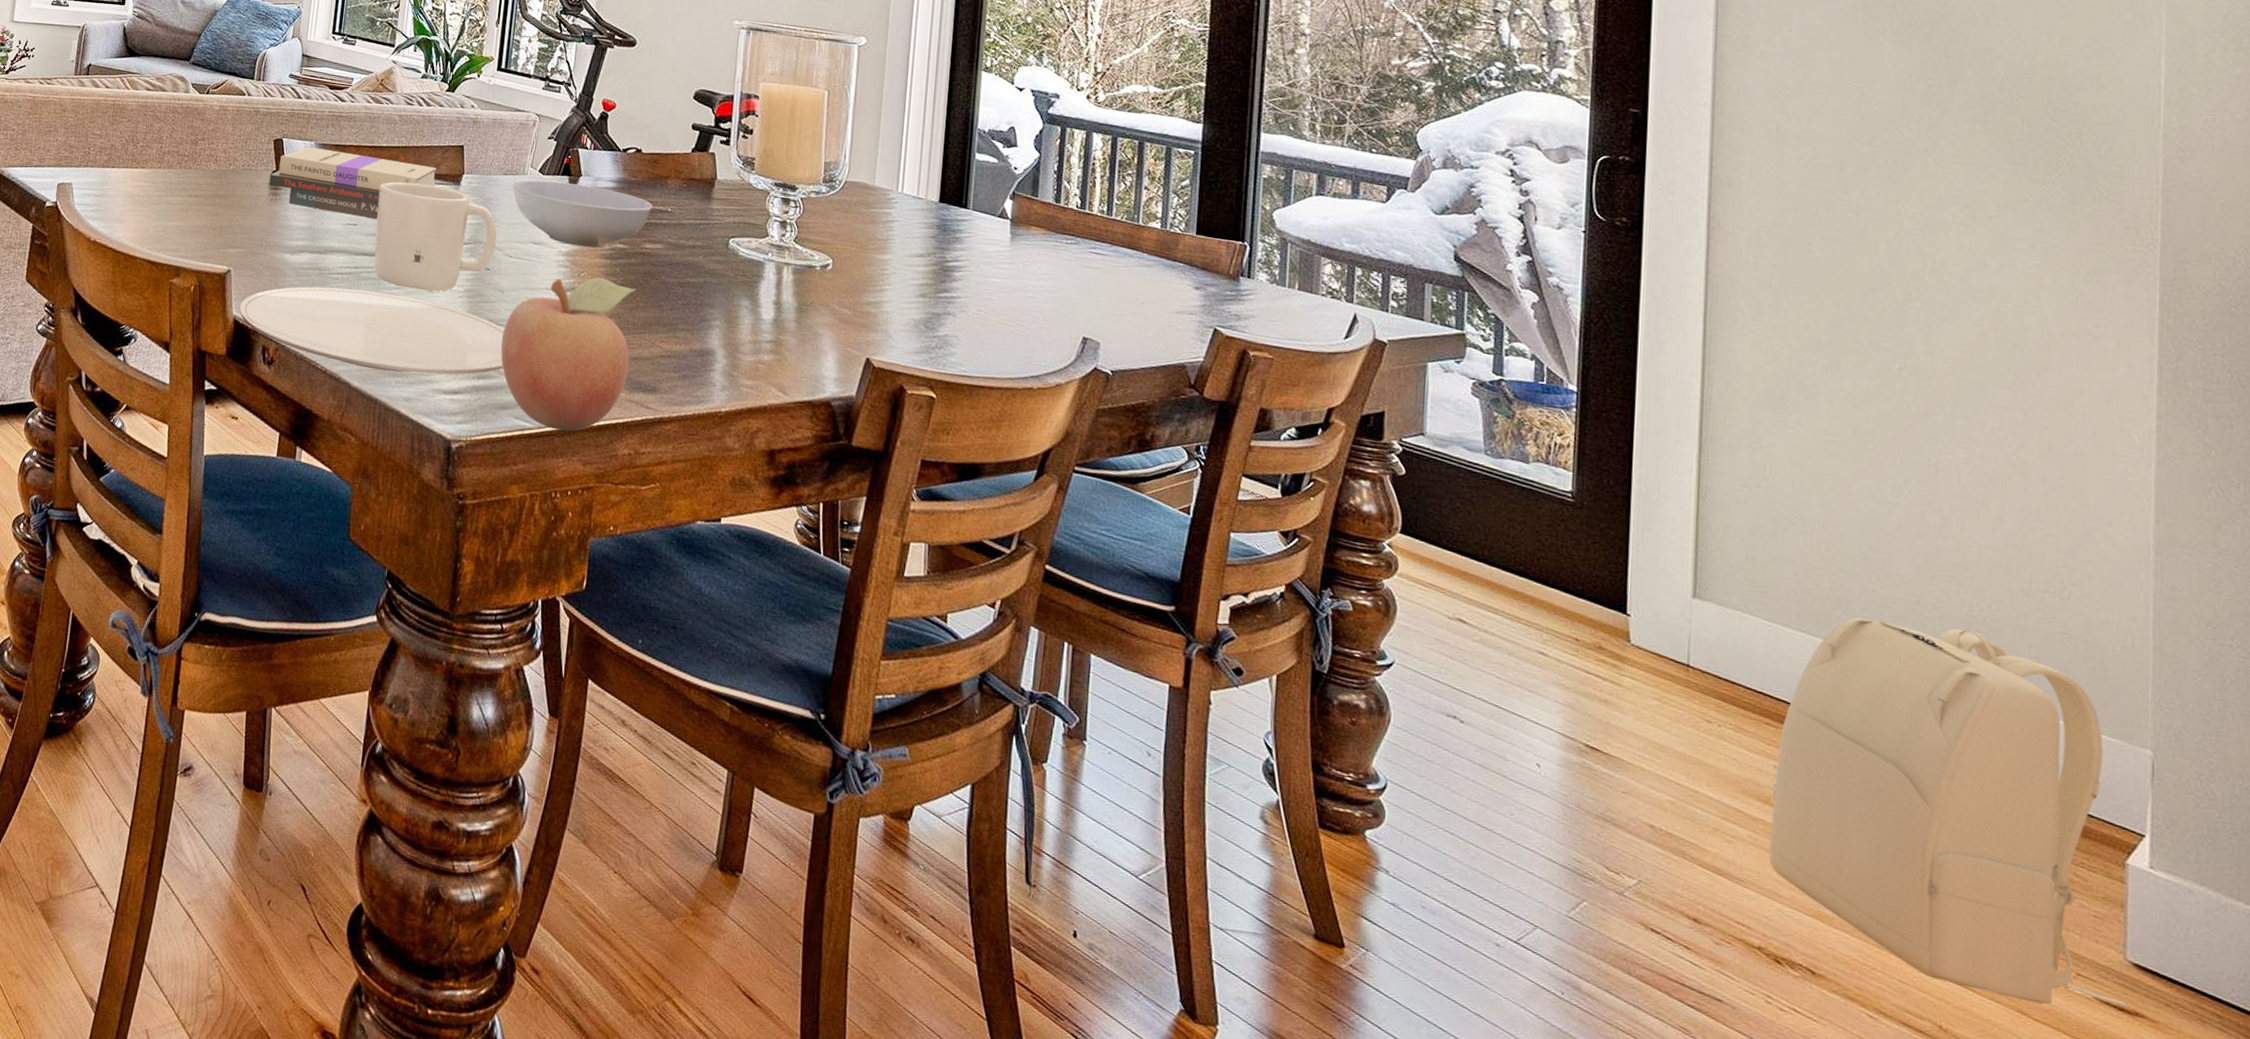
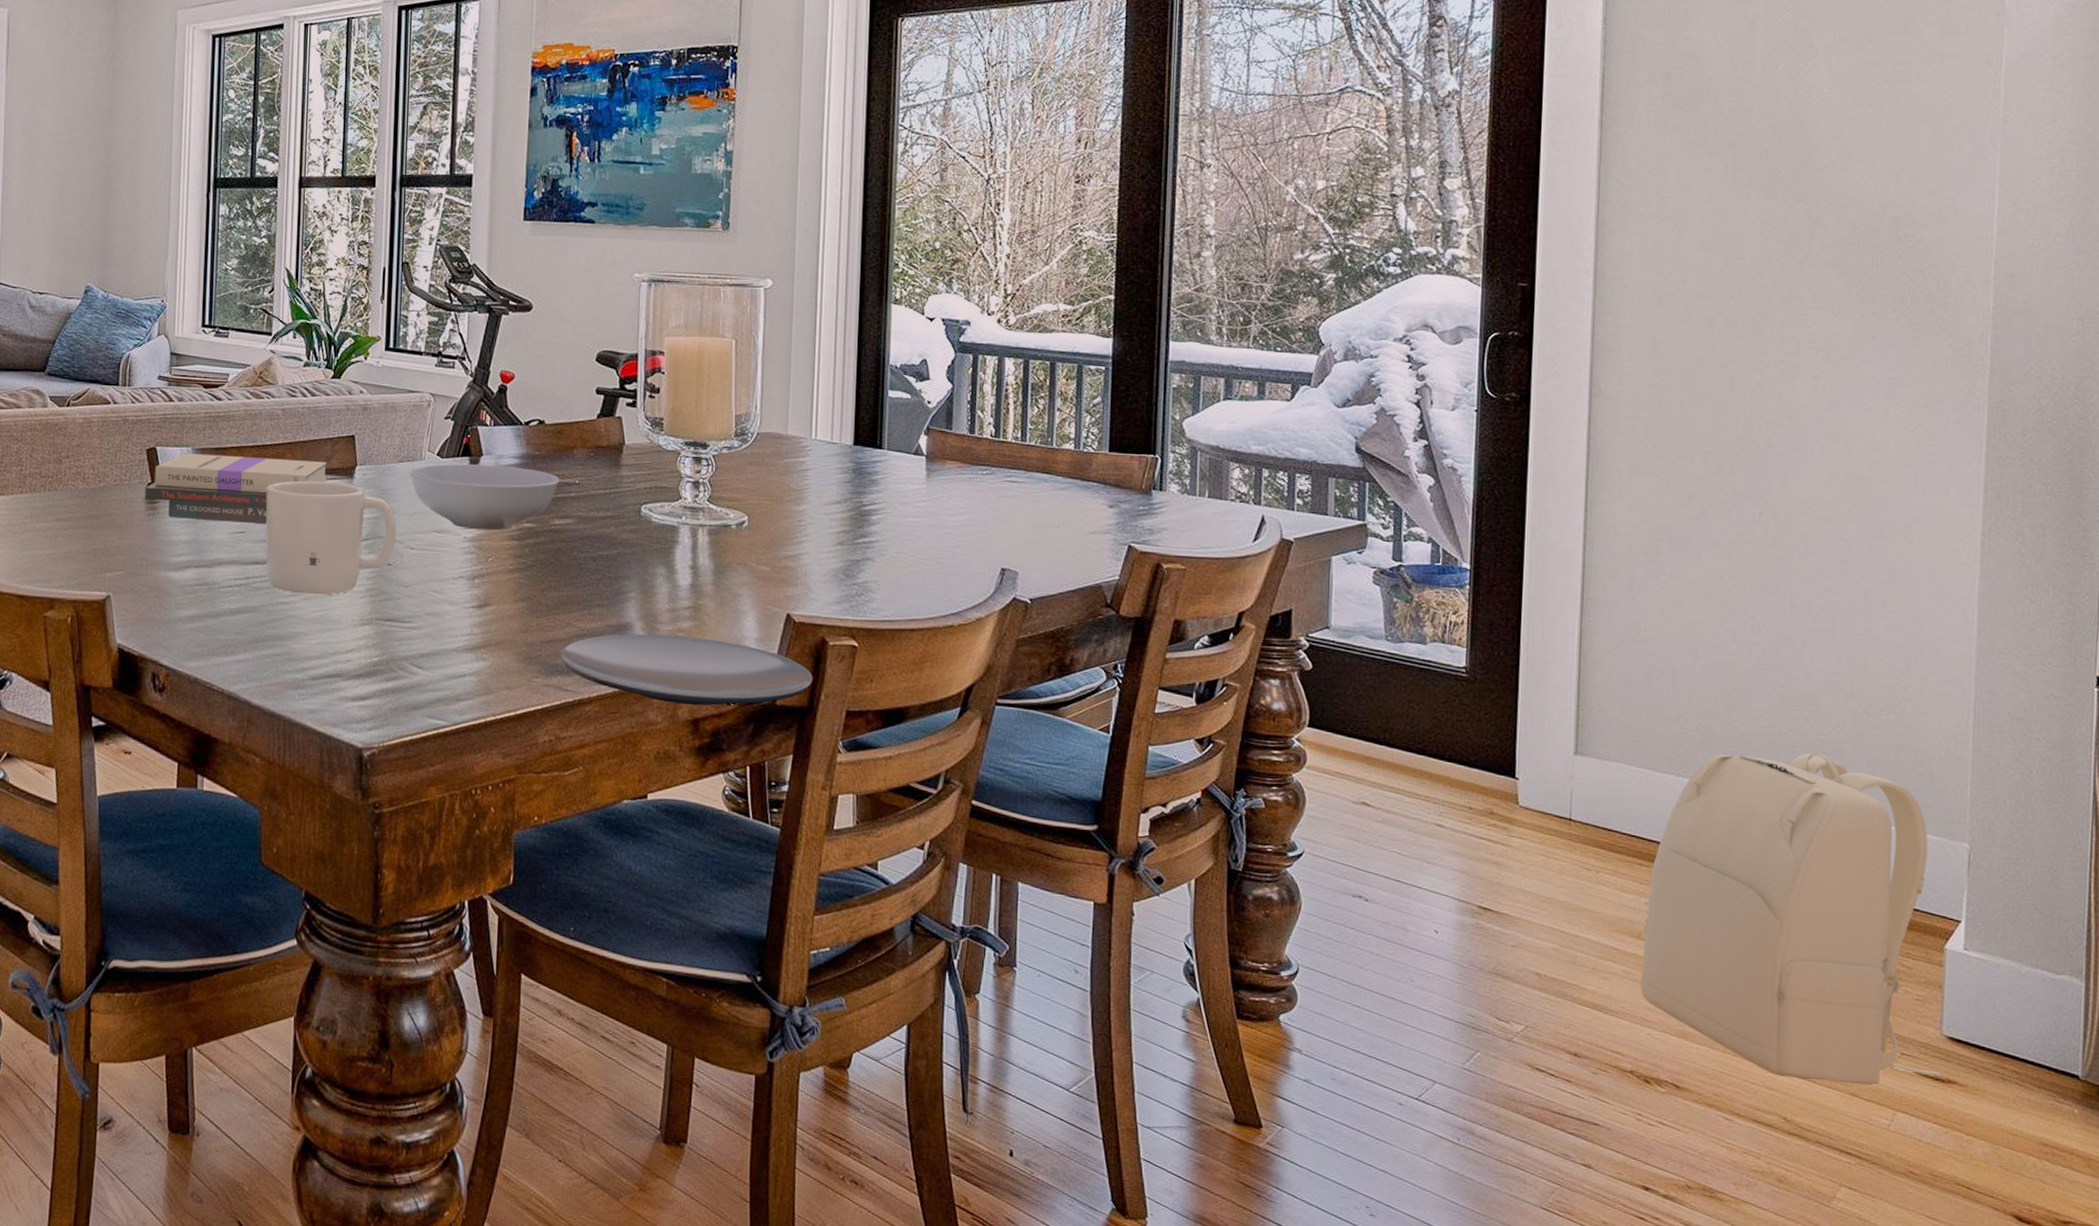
plate: present [239,286,505,375] -> none [122,601,413,684]
fruit: present [500,277,637,432] -> none [408,560,548,725]
plate: none [643,358,890,443] -> present [560,633,813,706]

